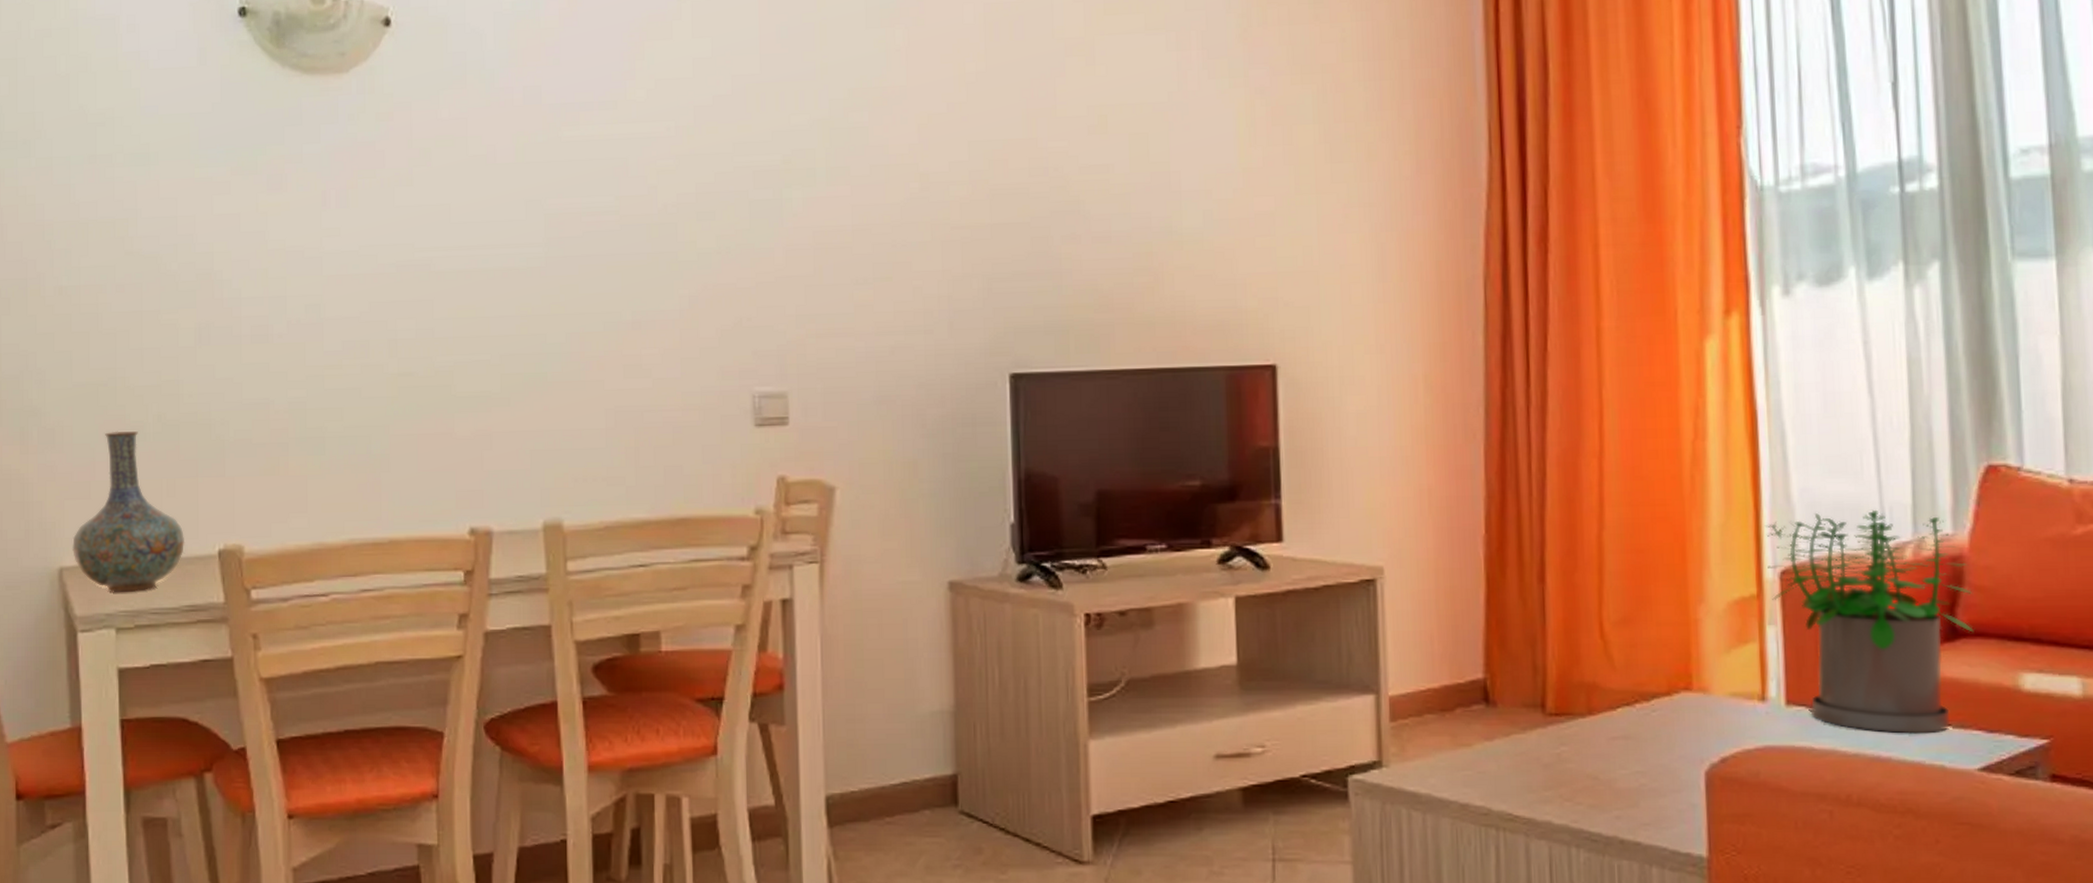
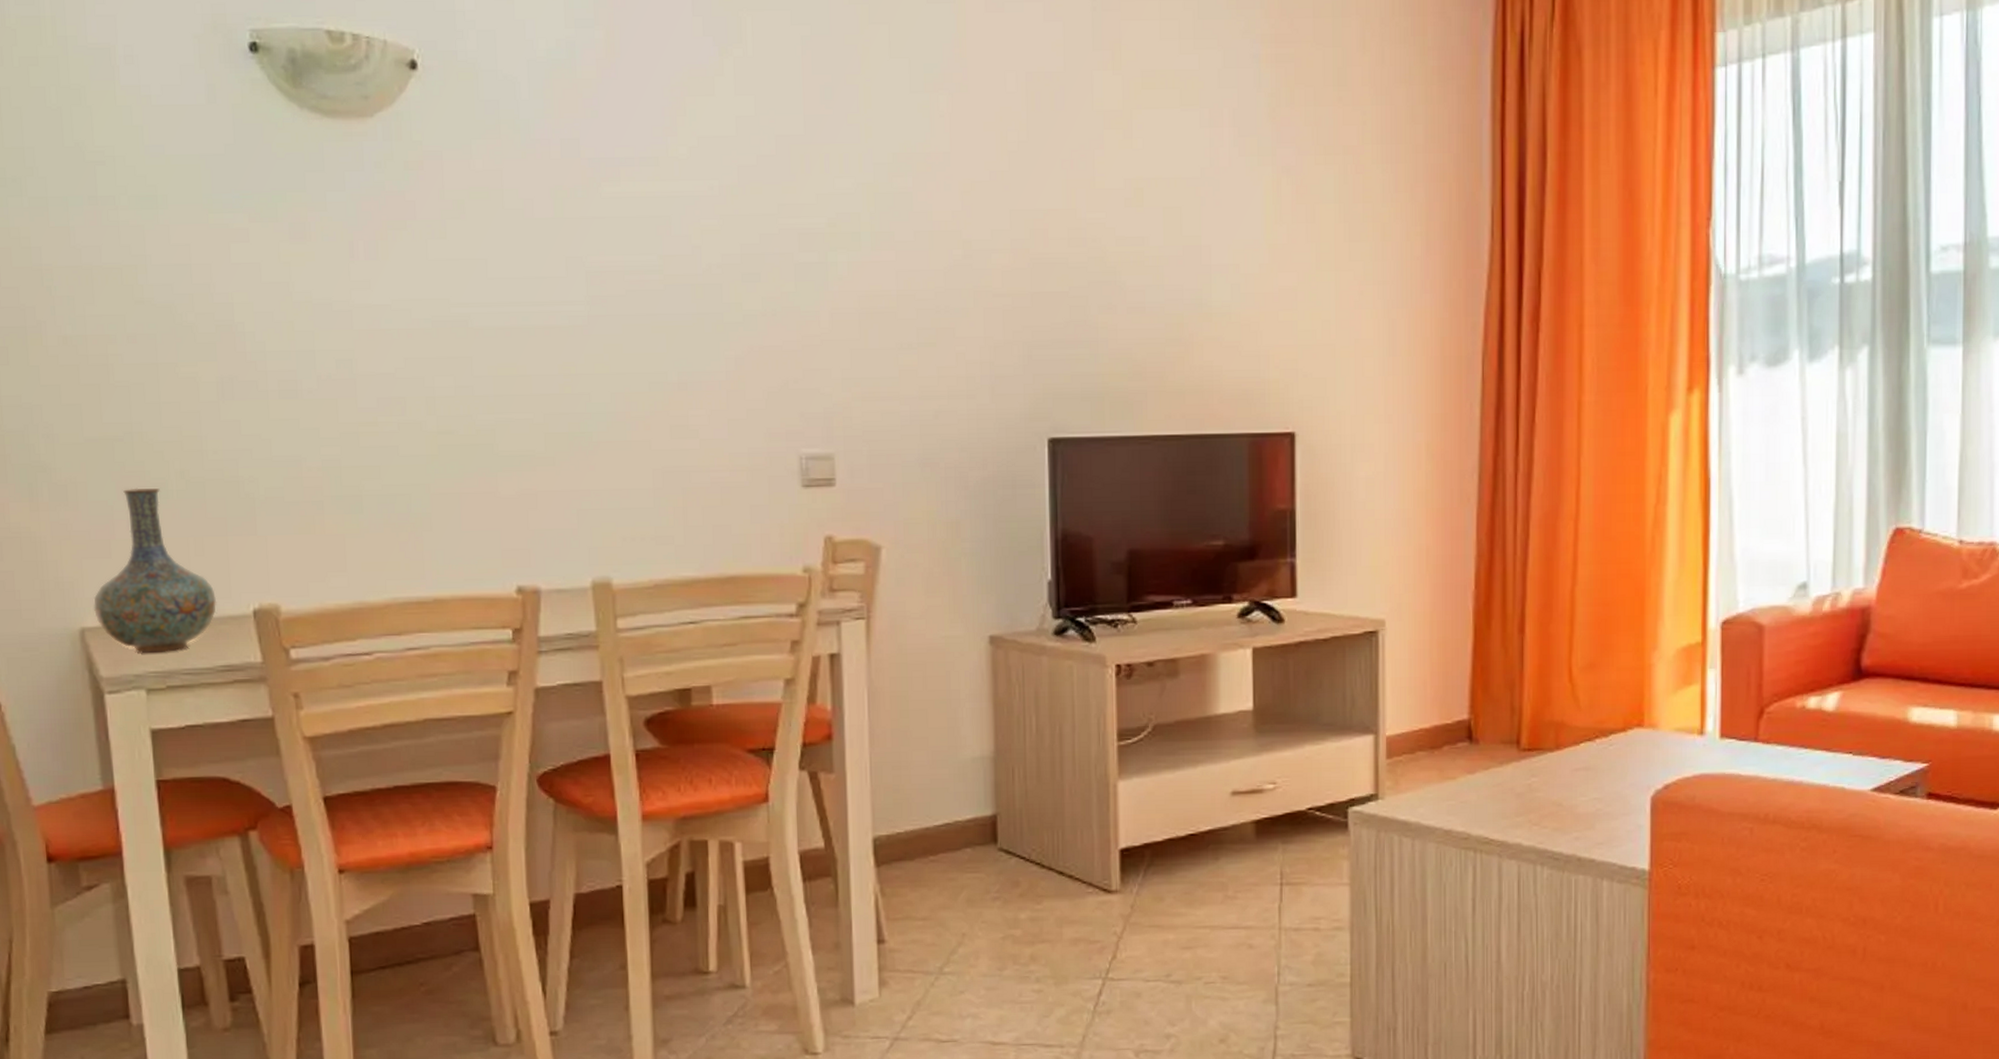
potted plant: present [1765,509,1974,734] -> none [1712,567,1877,761]

